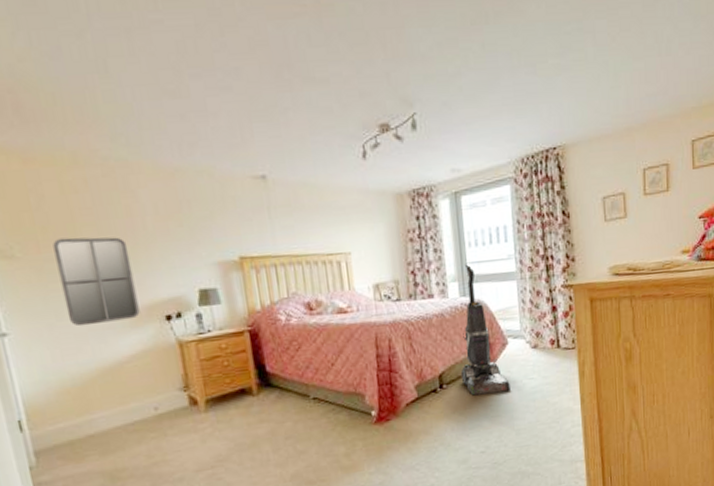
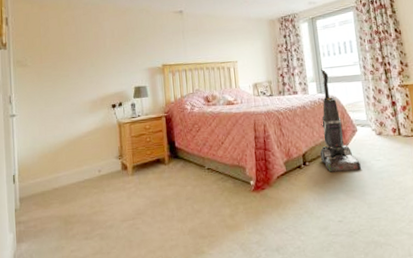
home mirror: present [53,237,140,327] -> none [50,52,96,111]

